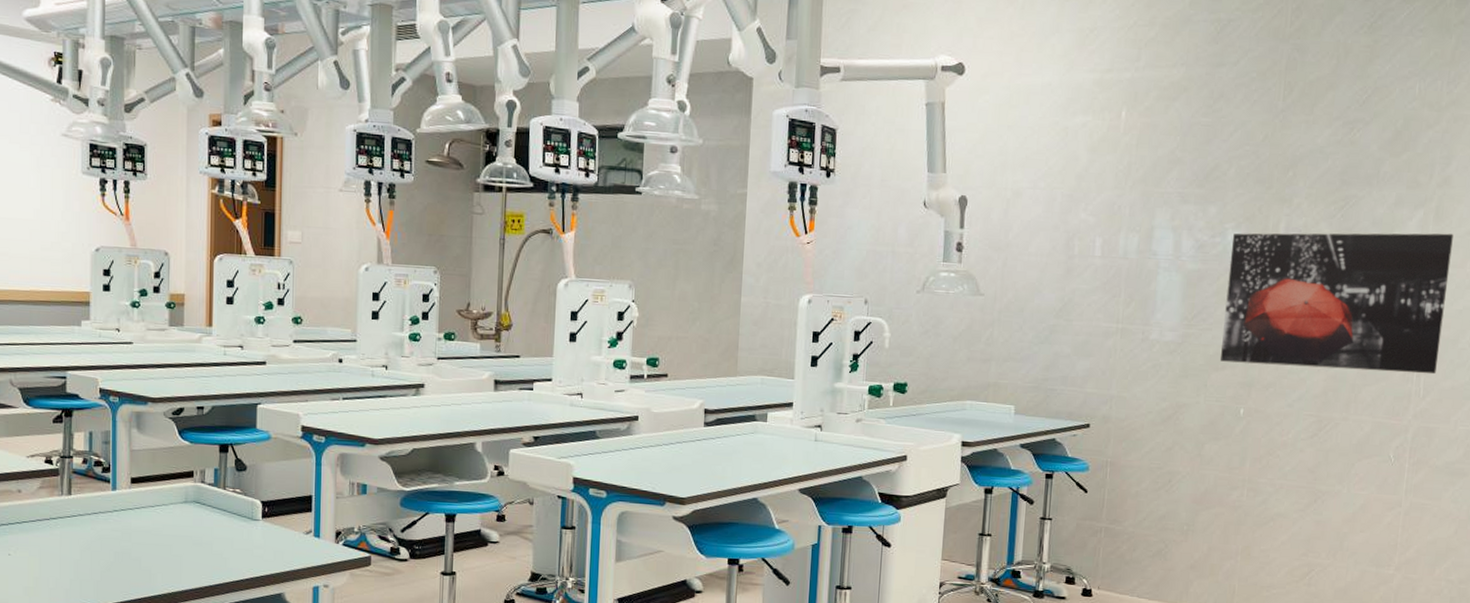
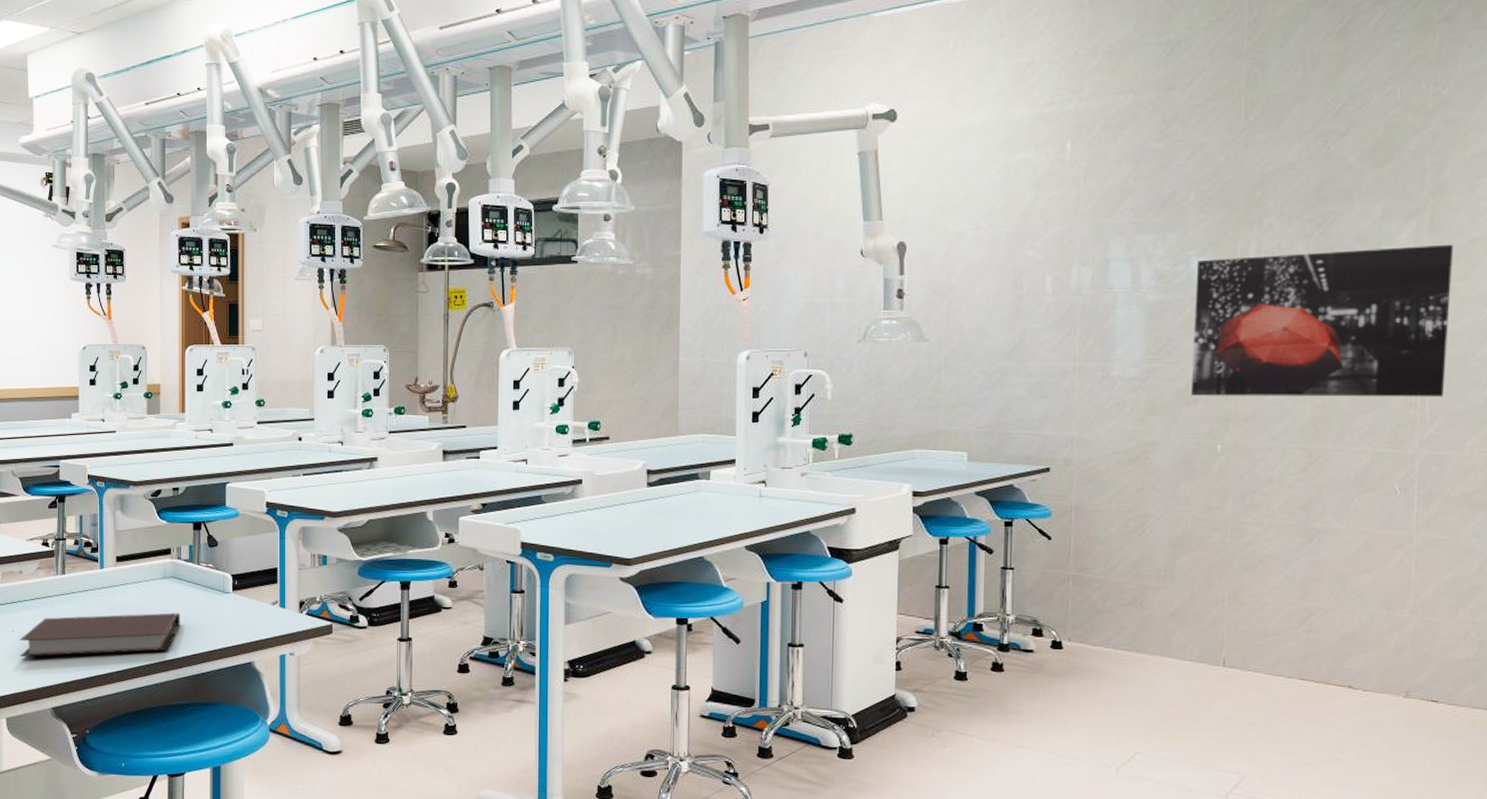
notebook: none [17,539,203,583] -> present [20,613,180,657]

